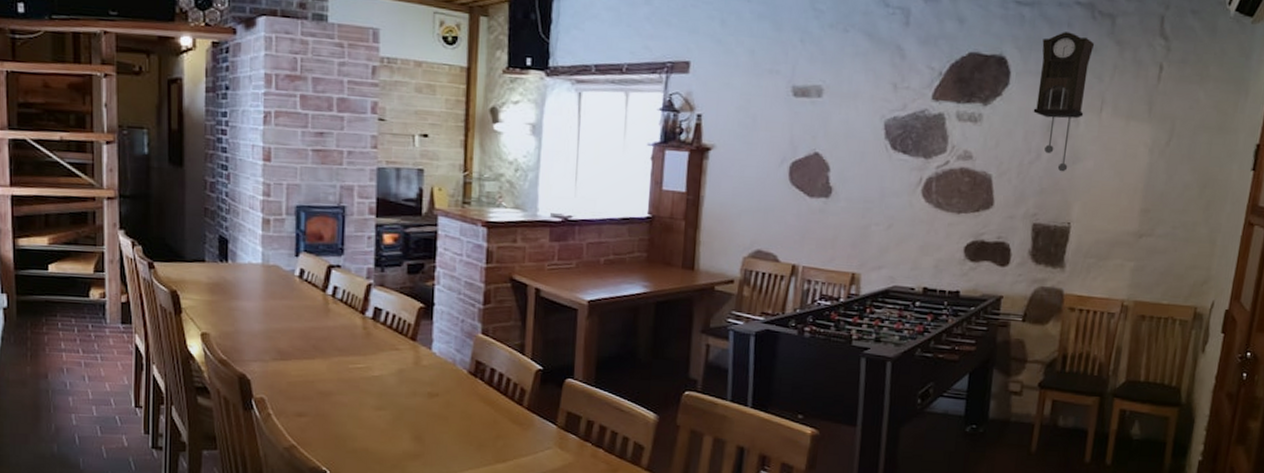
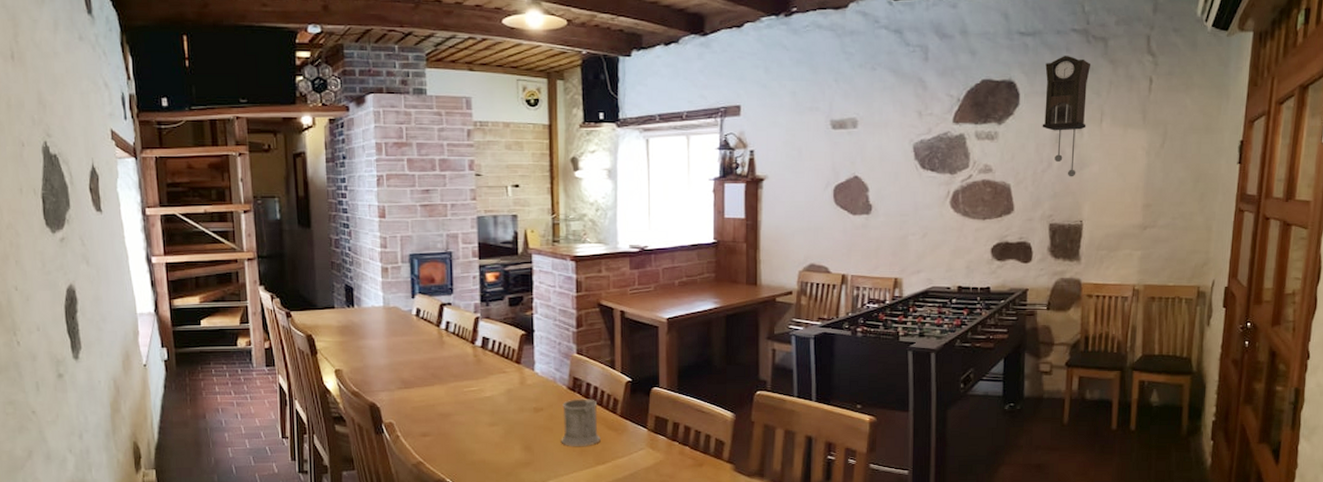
mug: none [456,385,503,441] -> present [561,399,601,446]

